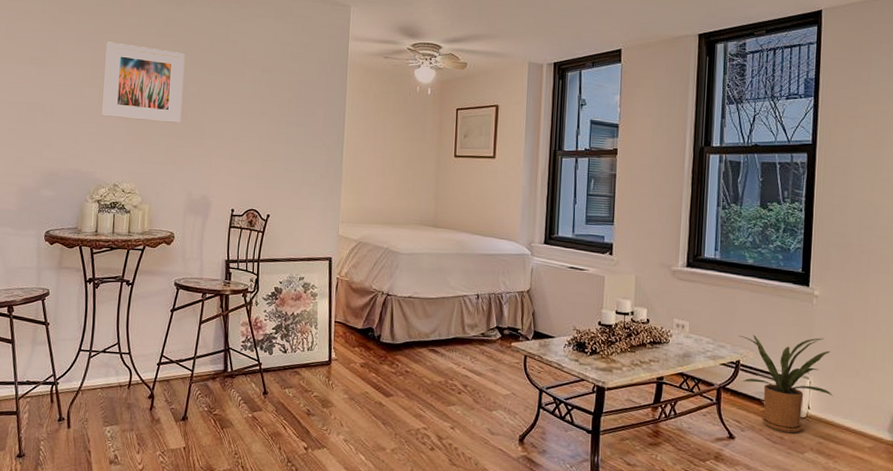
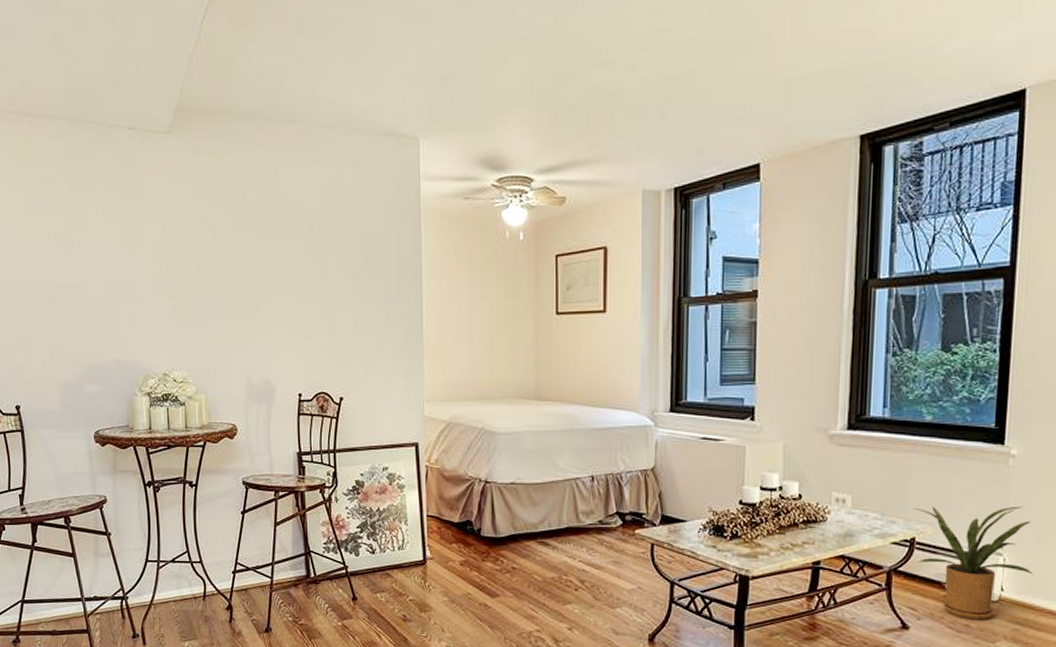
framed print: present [102,42,185,124] -> none [137,206,232,298]

